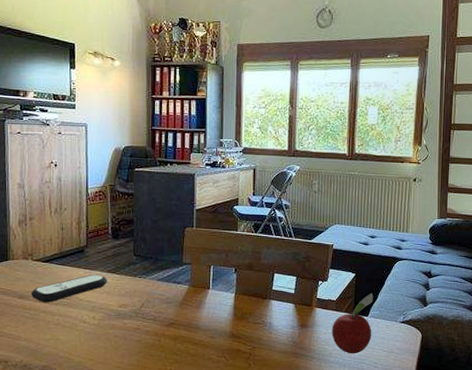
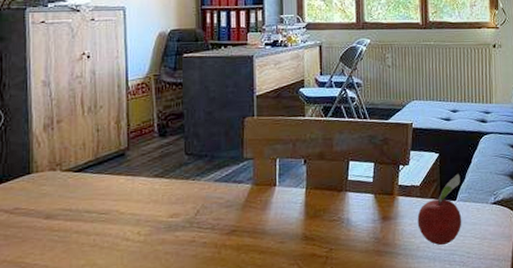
remote control: present [30,274,107,303] -> none [59,180,154,221]

